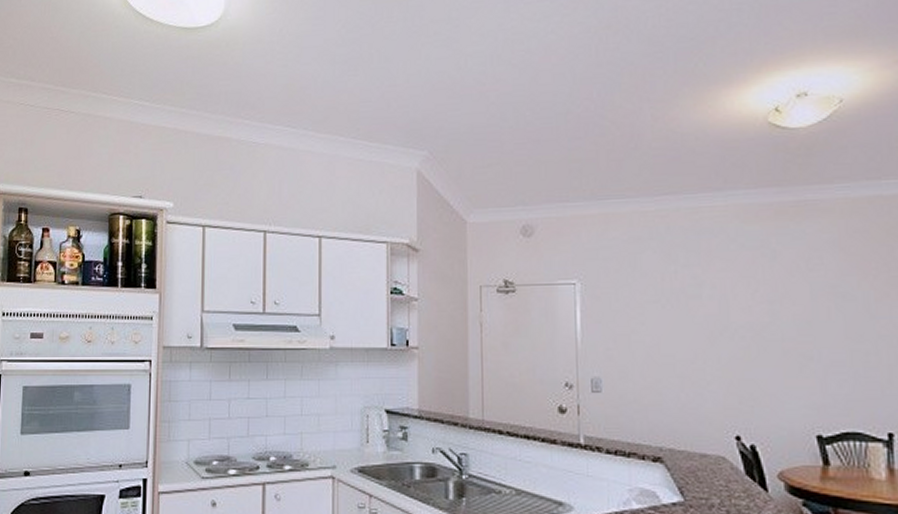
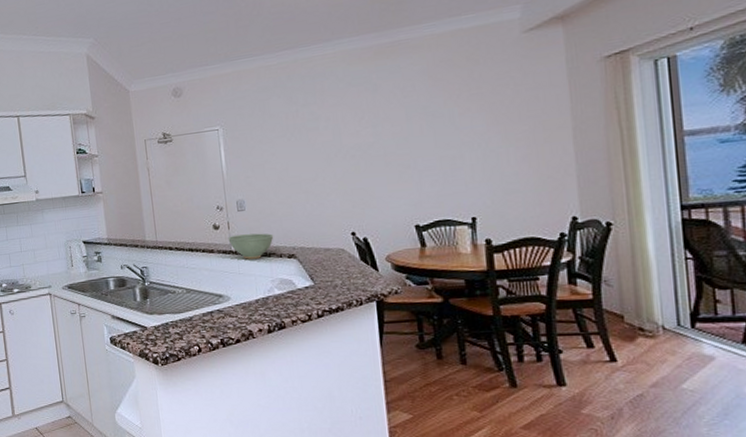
bowl: none [576,424,636,458] -> present [228,233,274,259]

